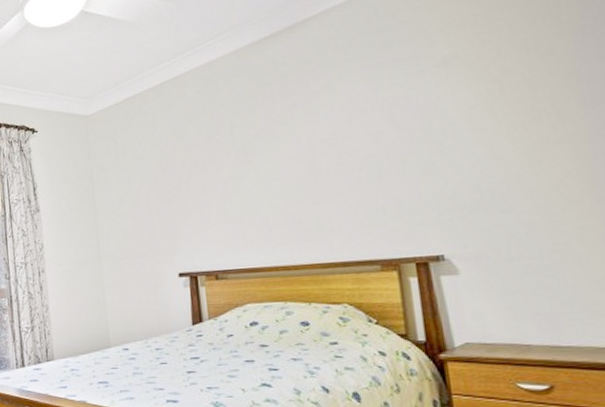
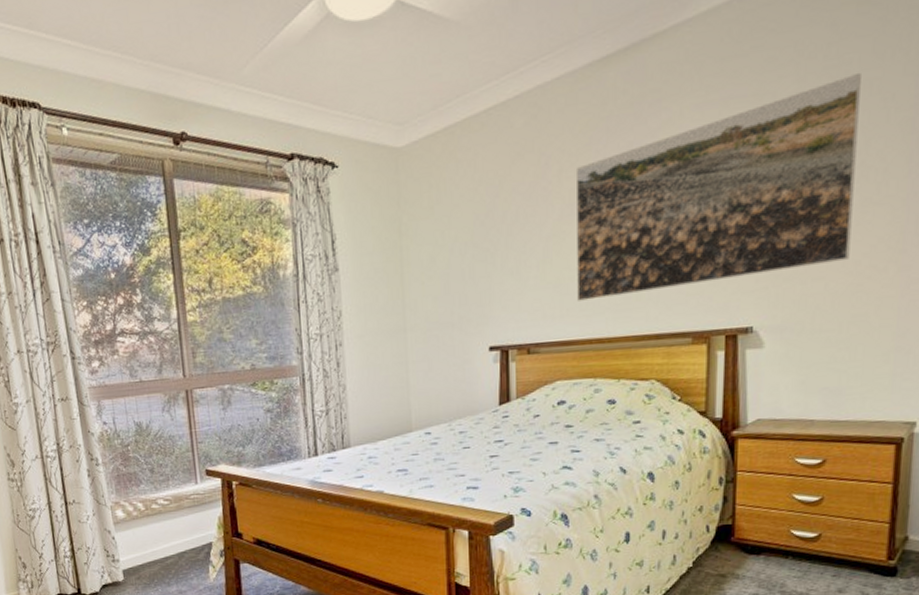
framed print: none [246,35,537,233] -> present [575,72,861,301]

